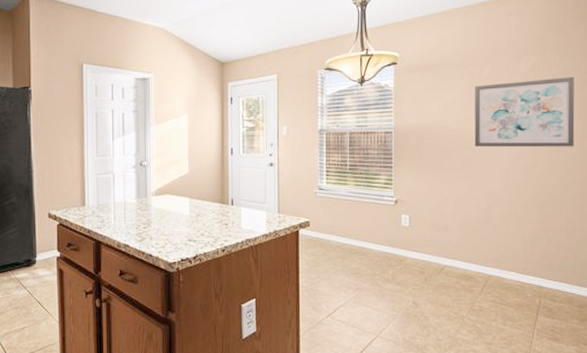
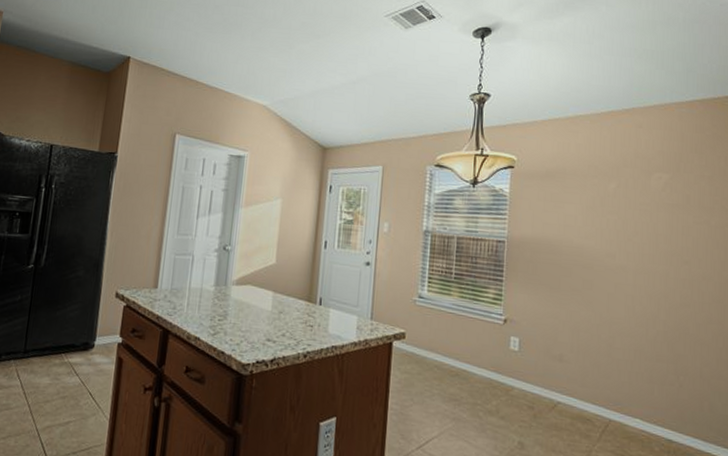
wall art: present [474,76,575,147] -> none [596,199,711,280]

